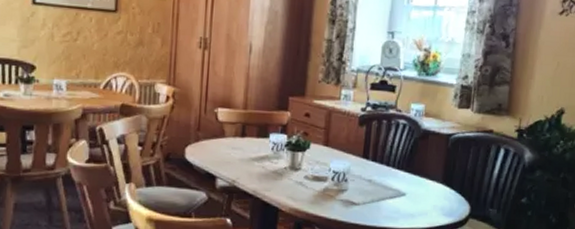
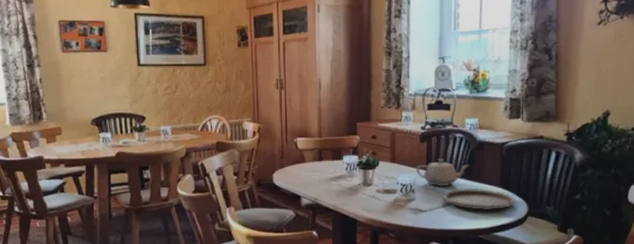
teapot: none [351,146,411,179] -> present [416,159,470,187]
plate: none [378,181,459,209] -> present [442,188,517,210]

